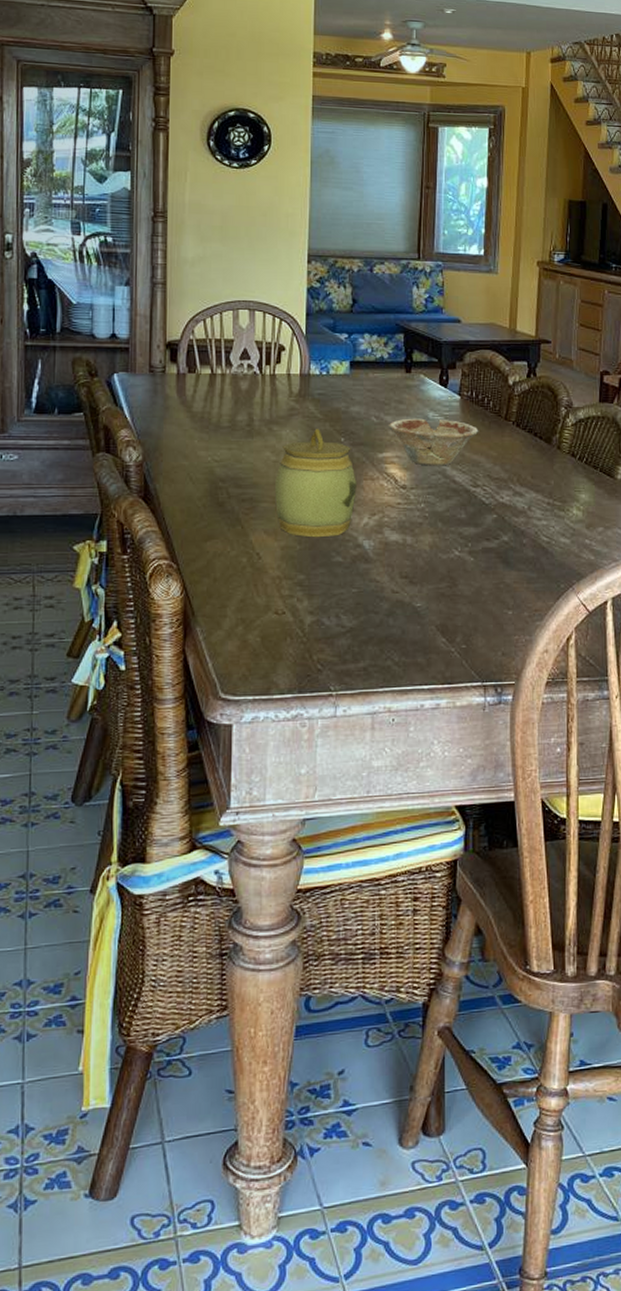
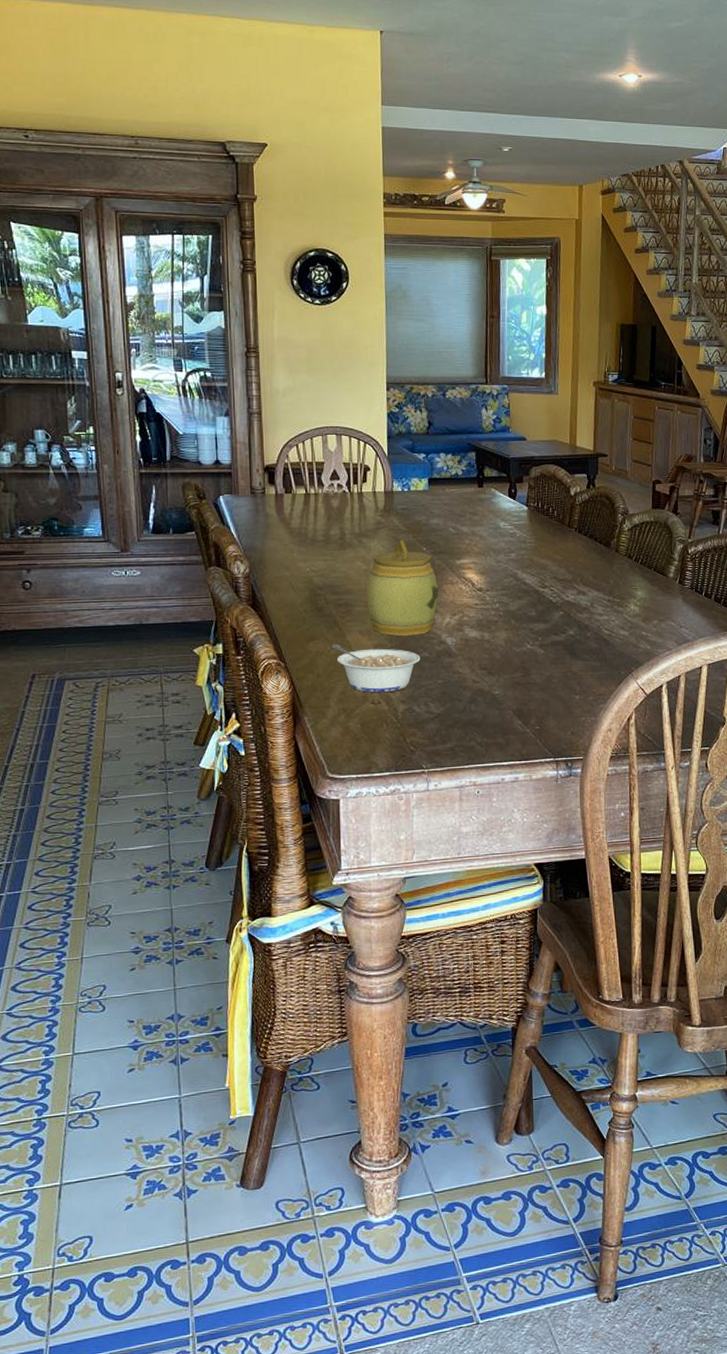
legume: none [233,544,333,602] -> present [332,644,421,693]
dish: present [388,418,479,466] -> none [464,528,545,570]

